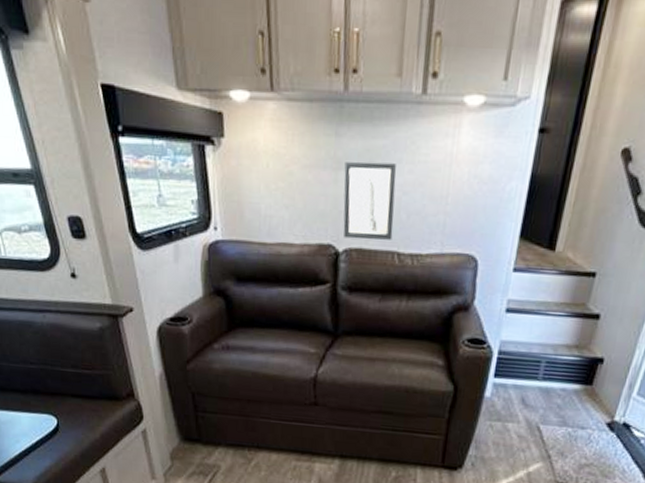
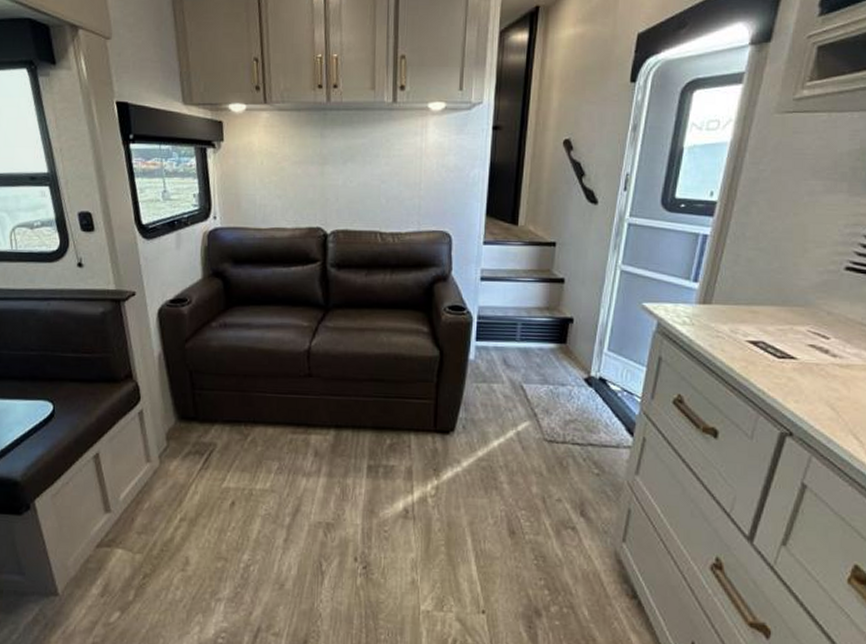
wall art: present [343,161,396,240] -> none [329,157,375,222]

